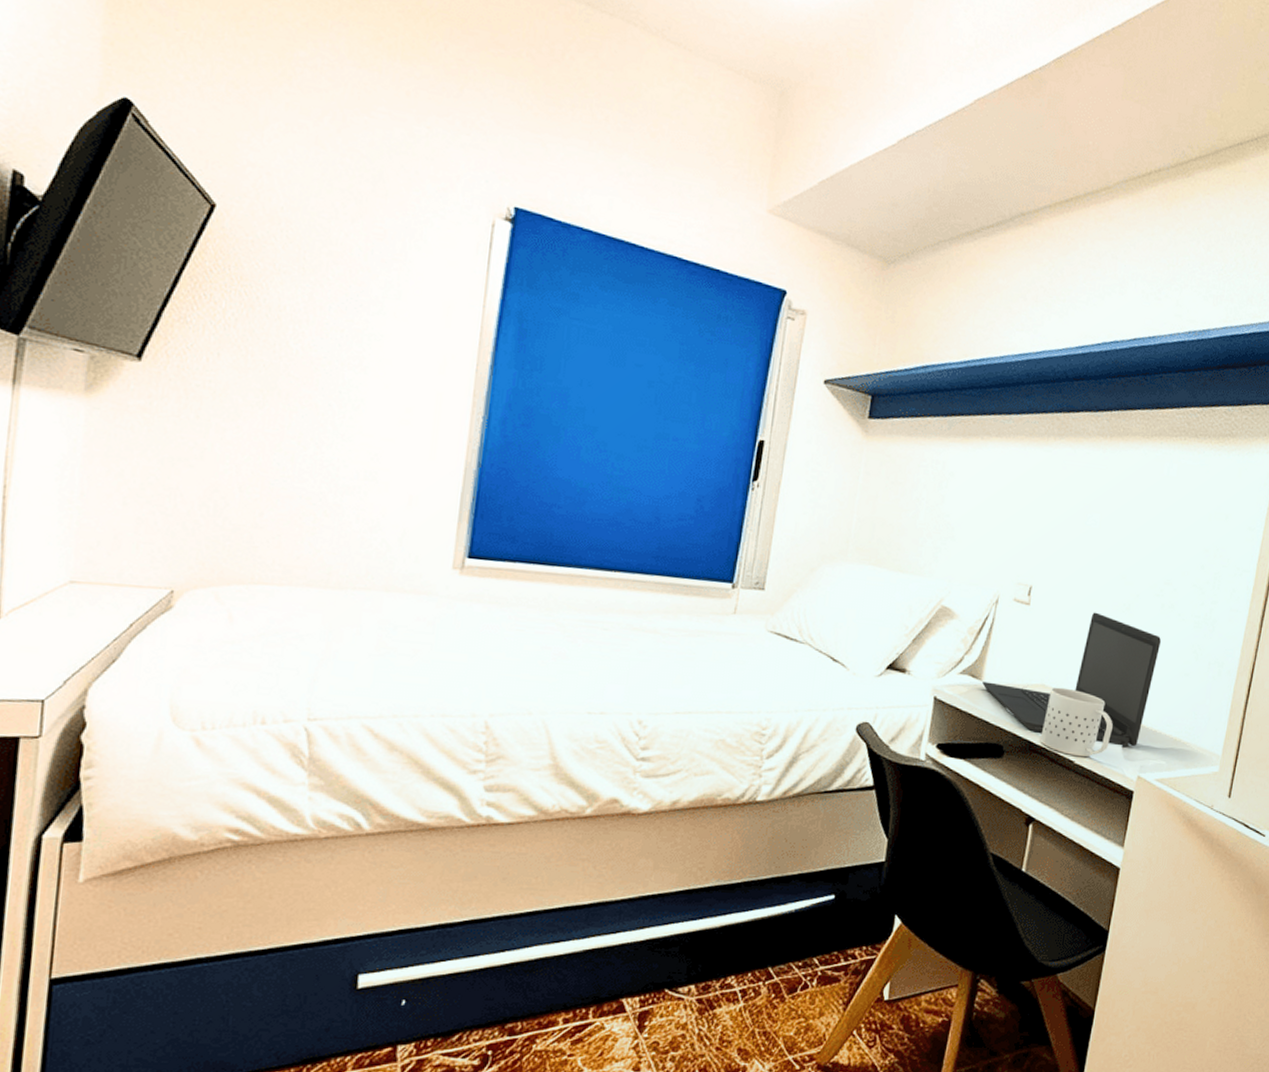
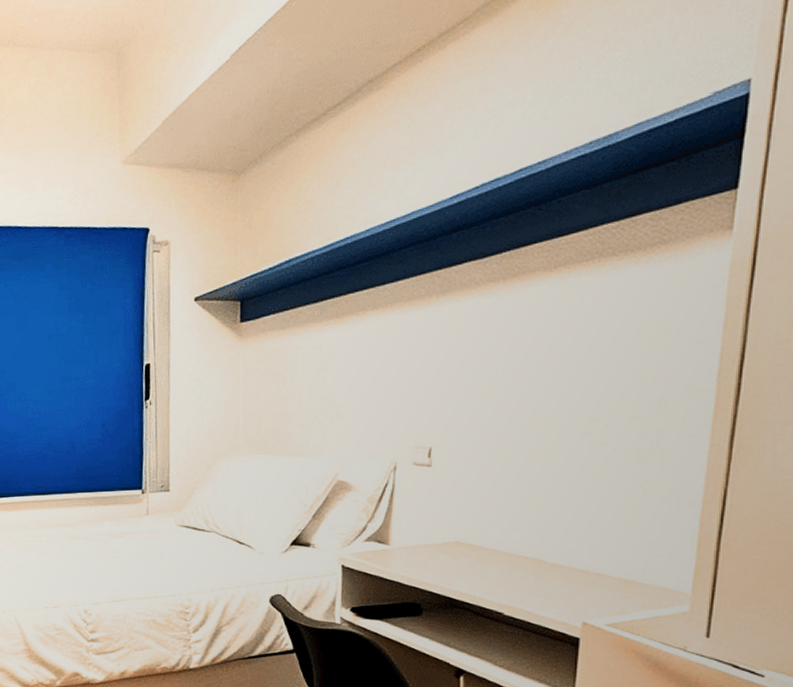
laptop: present [982,612,1161,747] -> none [390,462,594,594]
mug: present [1040,687,1113,757] -> none [461,542,545,608]

